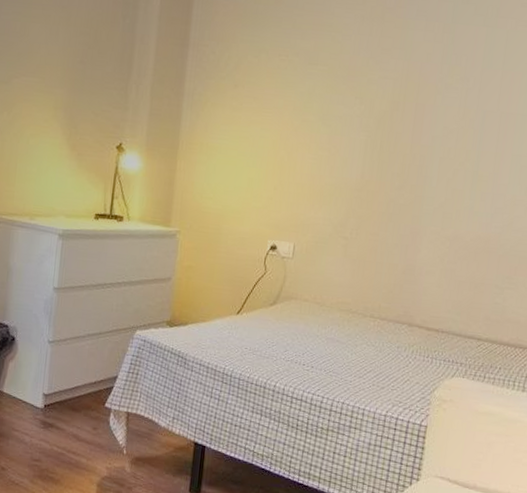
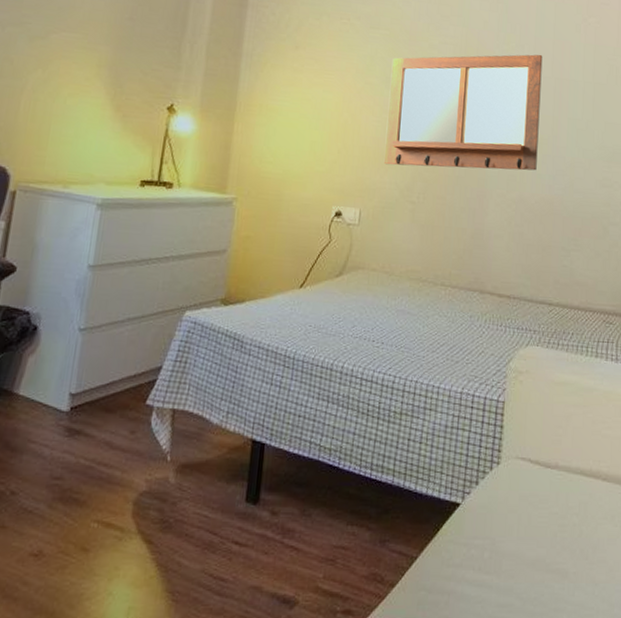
writing board: none [318,87,489,209] -> present [383,54,543,171]

